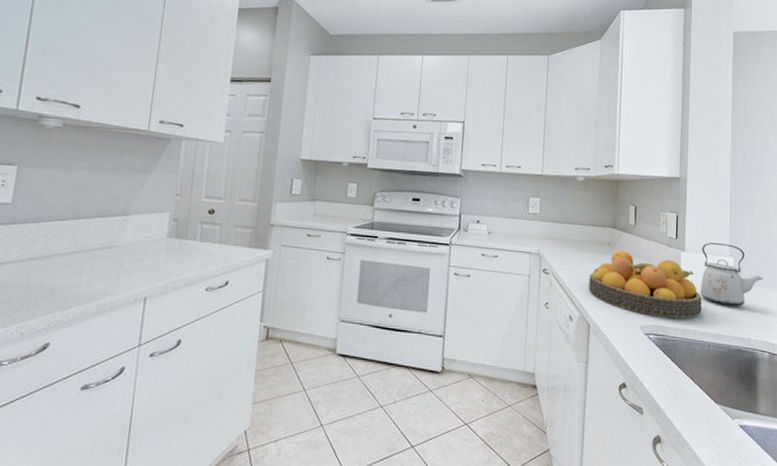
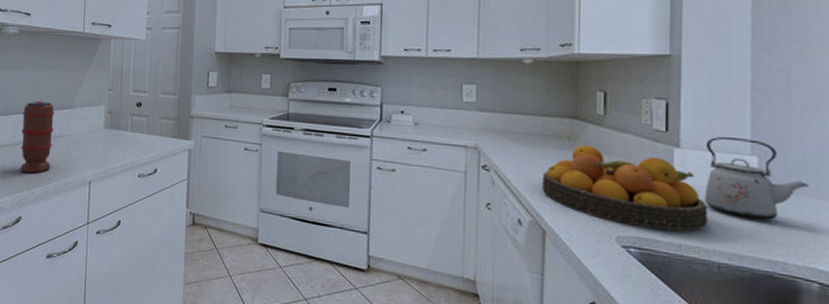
spice grinder: none [52,206,105,291] -> present [20,101,55,174]

